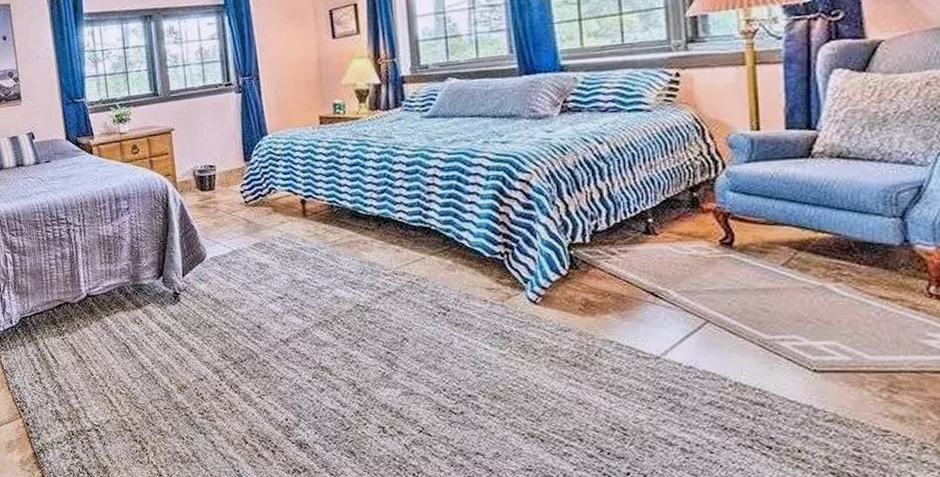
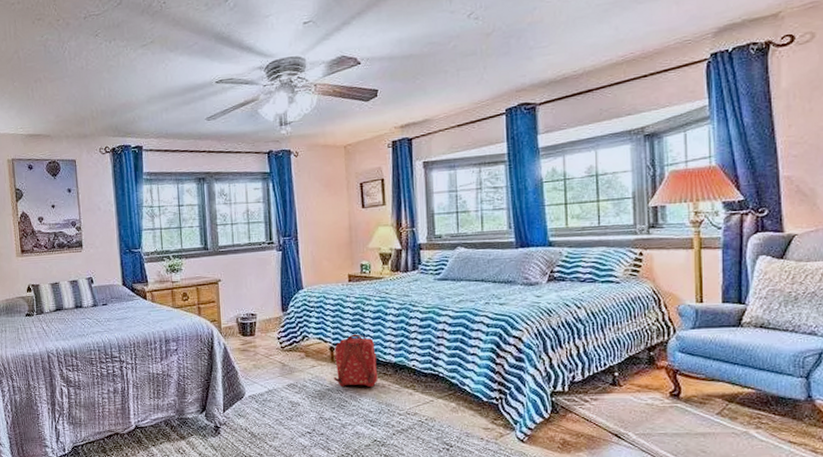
backpack: none [306,183,359,245] -> present [333,334,378,387]

